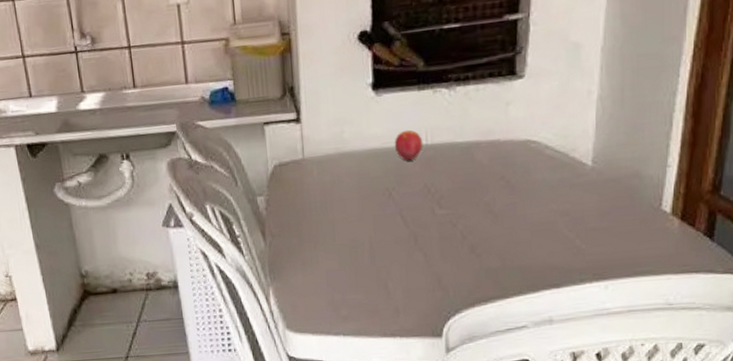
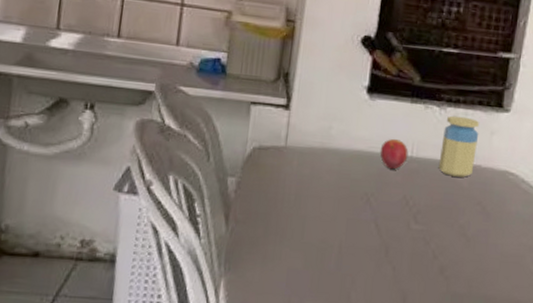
jar: none [455,93,494,156] -> present [438,115,480,177]

